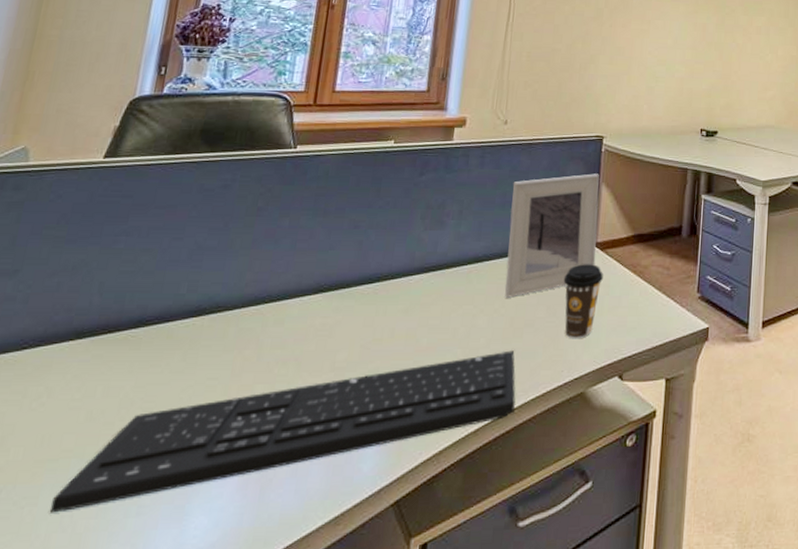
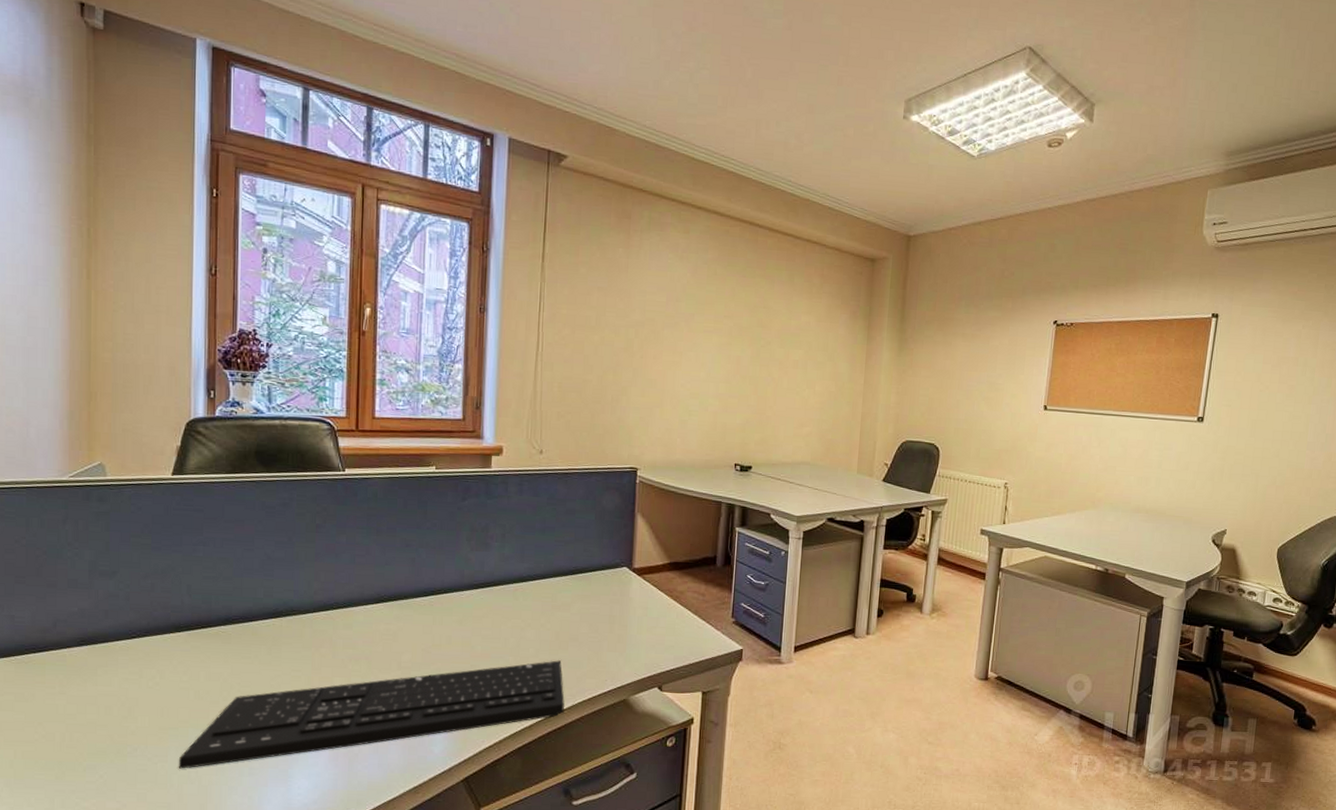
picture frame: present [505,173,599,298] -> none [549,503,635,615]
coffee cup: present [563,264,603,339] -> none [604,587,641,654]

